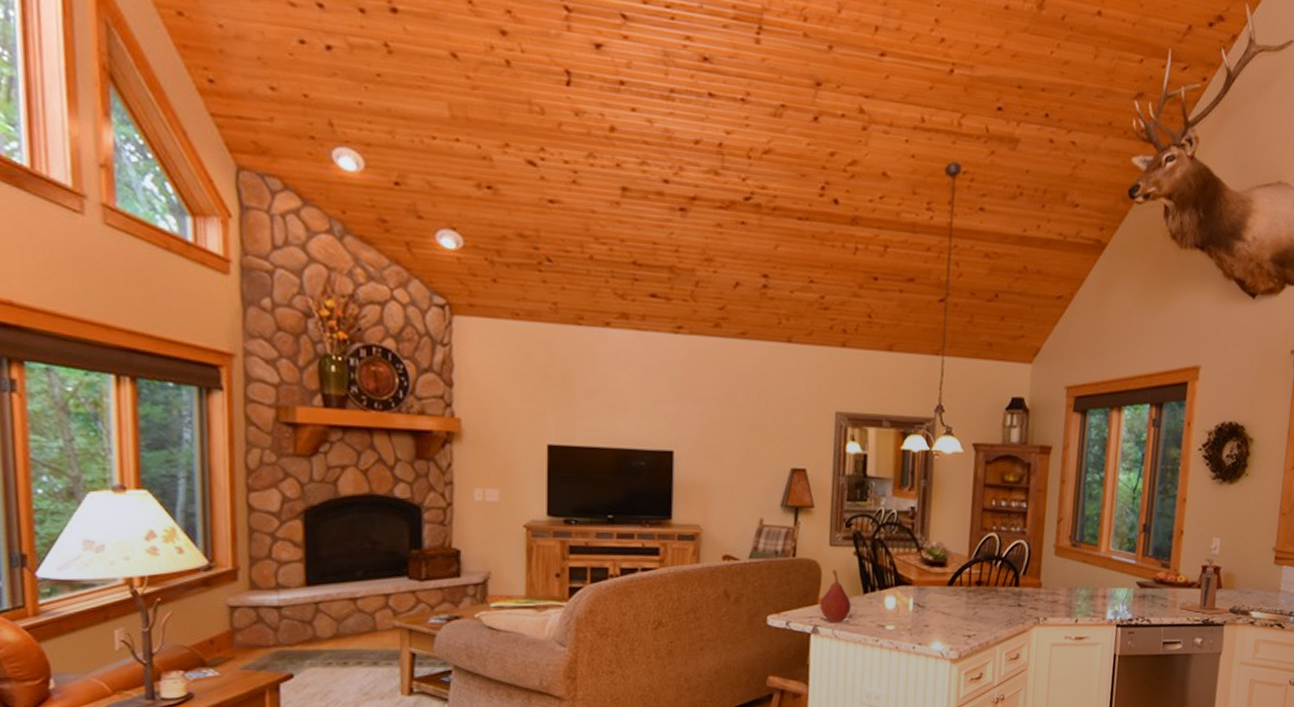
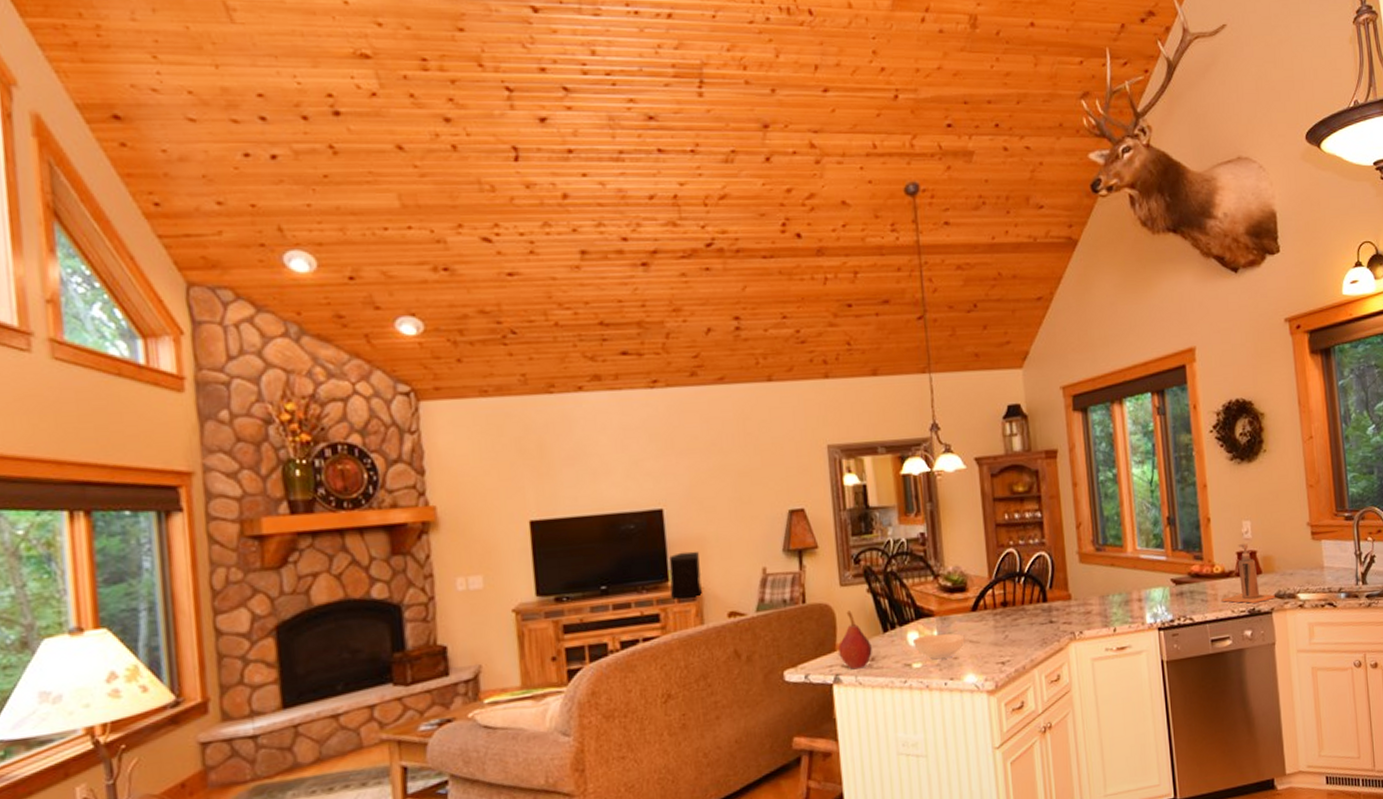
speaker: none [672,494,702,537] -> present [668,551,702,598]
bowl: none [889,601,939,625] -> present [912,633,966,660]

